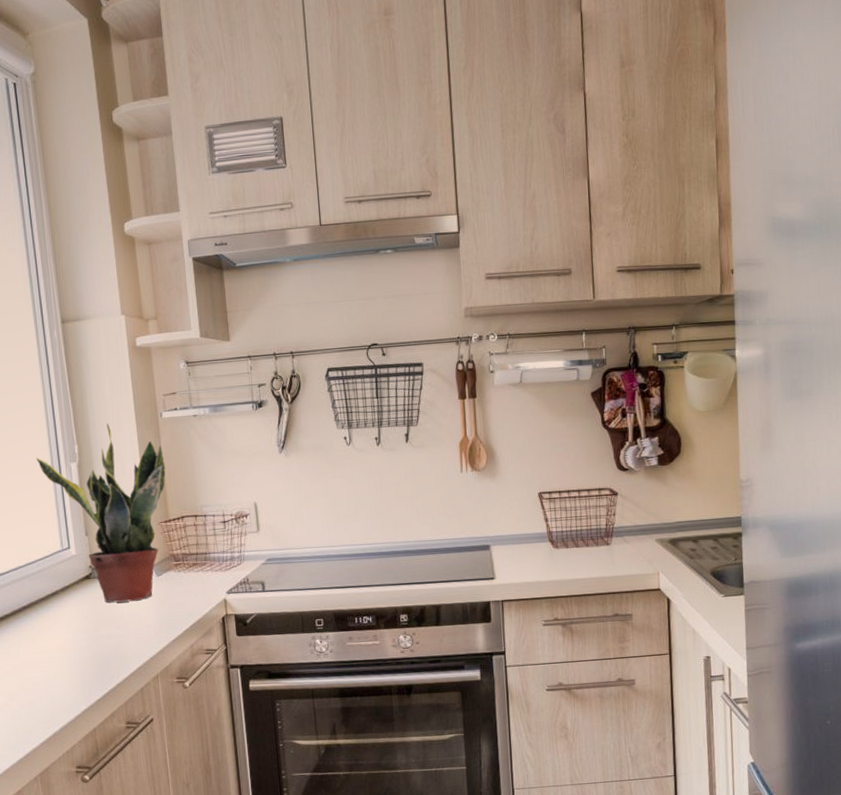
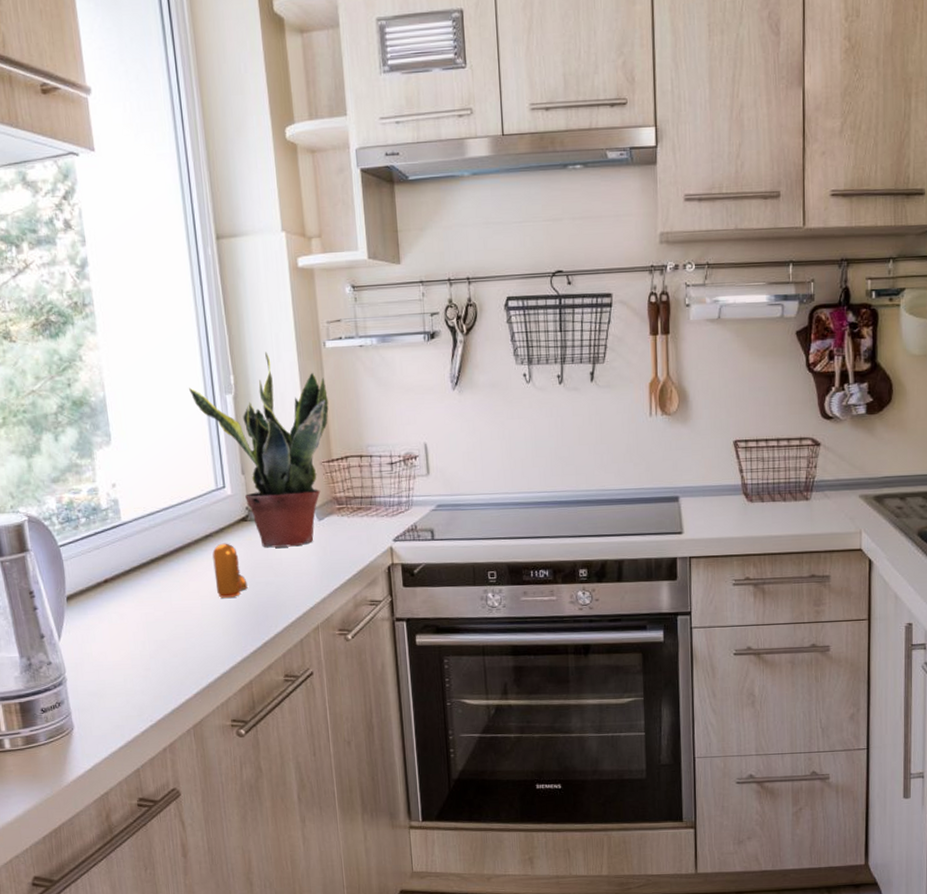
pepper shaker: none [58,599,91,651] -> present [212,543,248,598]

